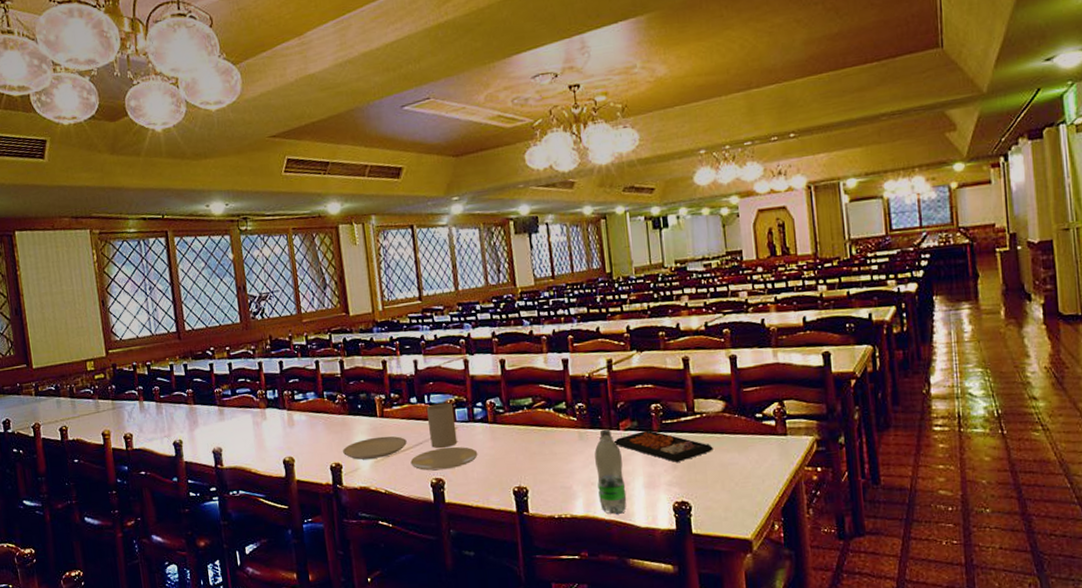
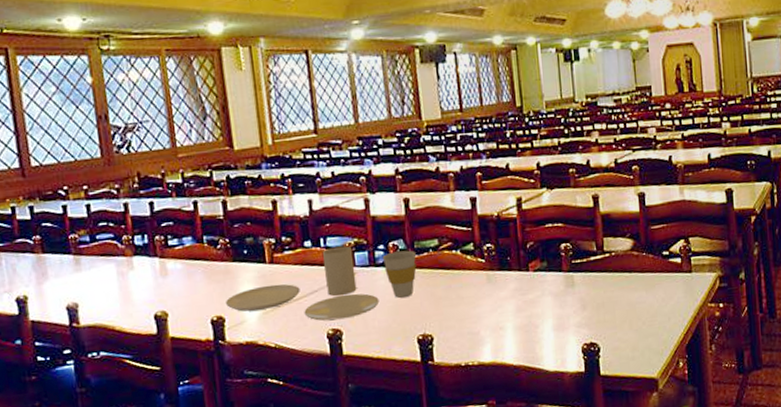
cup: none [480,407,512,452] -> present [382,250,417,298]
bottle: present [594,429,627,515] -> none [503,270,536,360]
food tray: present [615,429,713,462] -> none [524,270,622,303]

